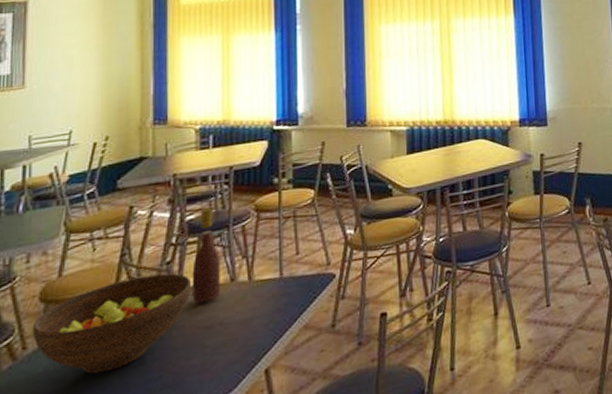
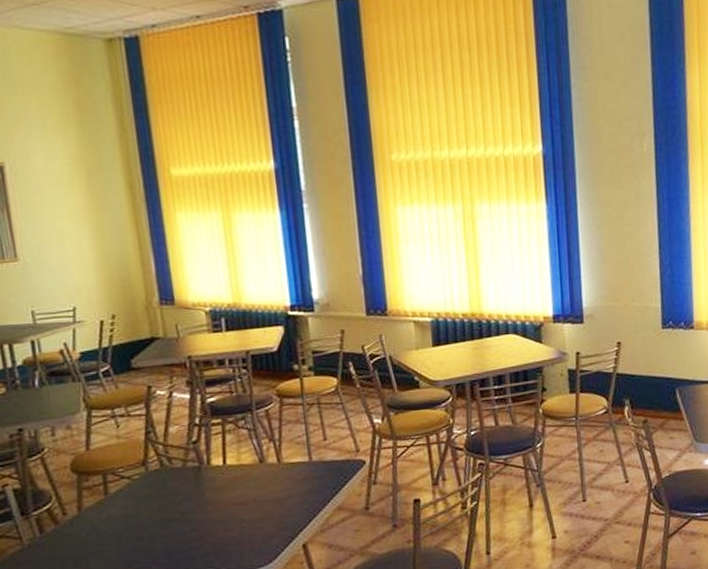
fruit bowl: present [32,273,192,374] -> none [68,452,222,540]
wine bottle: present [192,206,220,304] -> none [219,390,250,482]

